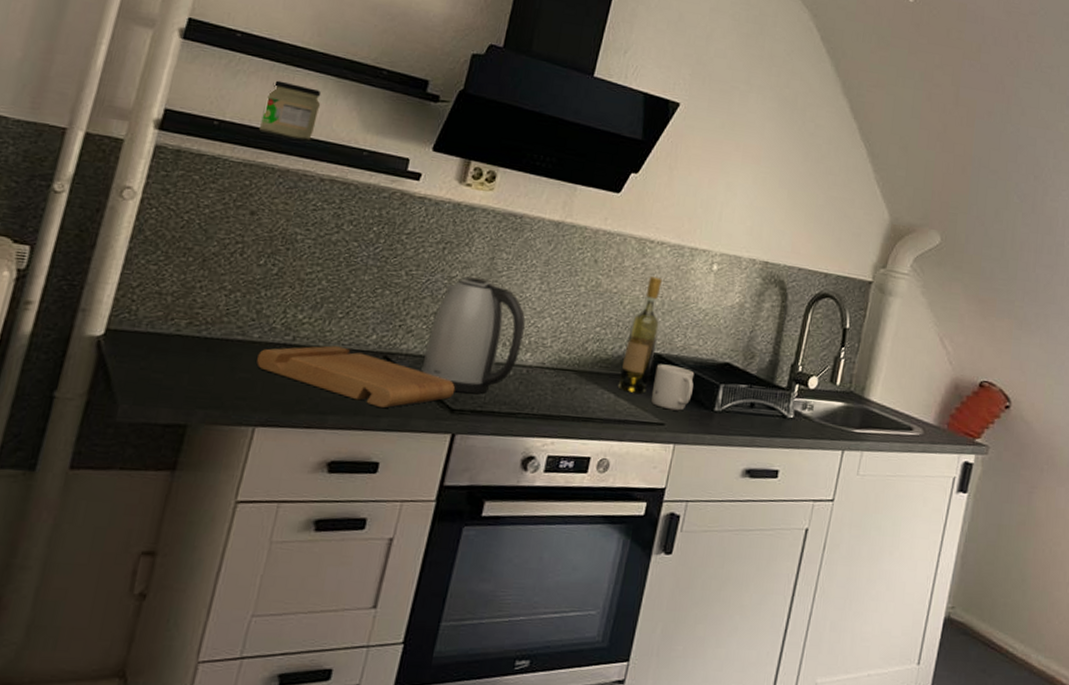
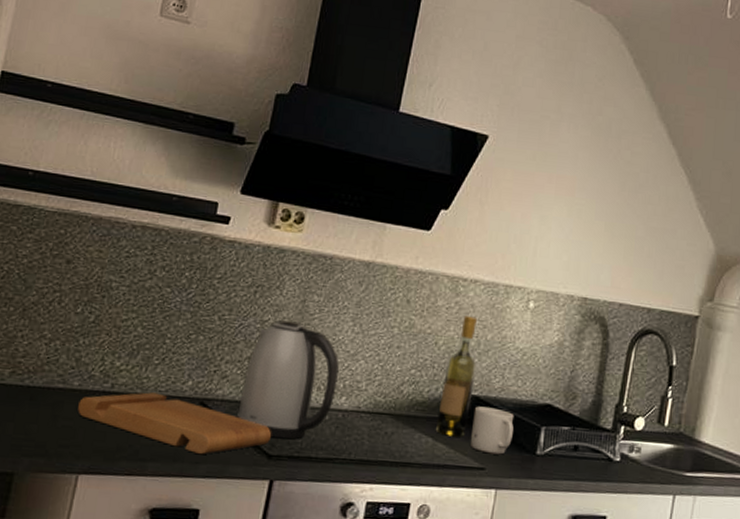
jar: present [258,80,320,142] -> none [71,129,129,189]

